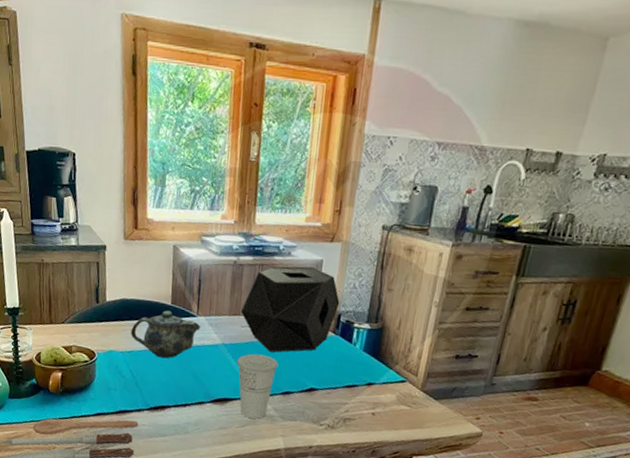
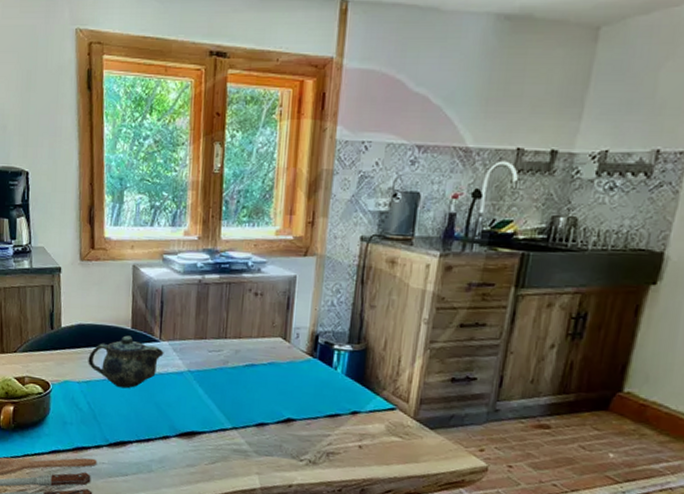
cup: present [236,353,279,419] -> none [204,381,251,454]
speaker: present [240,266,340,353] -> none [207,283,317,379]

